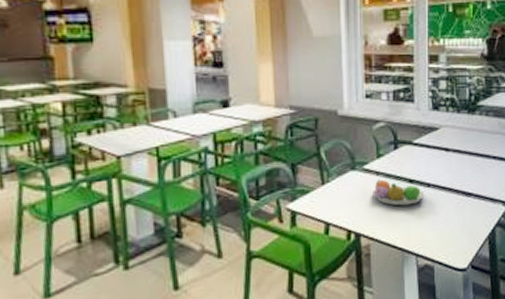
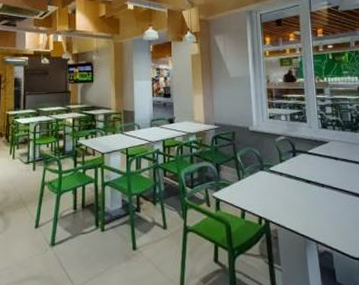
fruit bowl: present [372,179,425,206] -> none [277,178,320,201]

